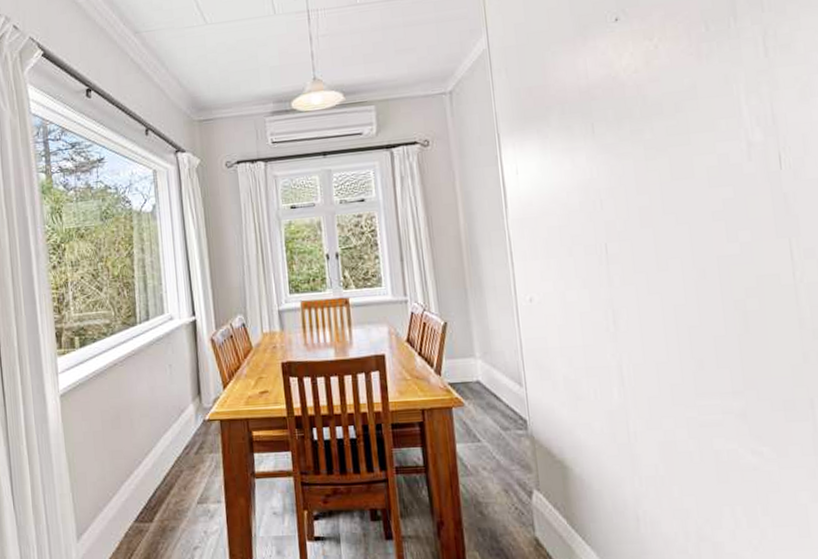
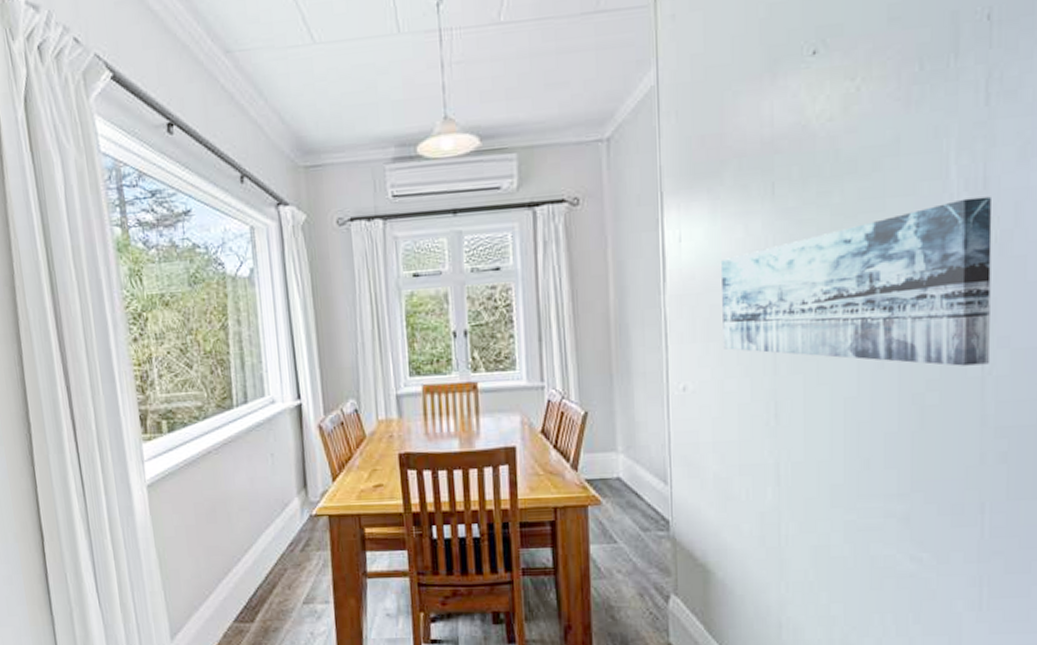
wall art: none [554,130,800,275] -> present [722,196,992,366]

